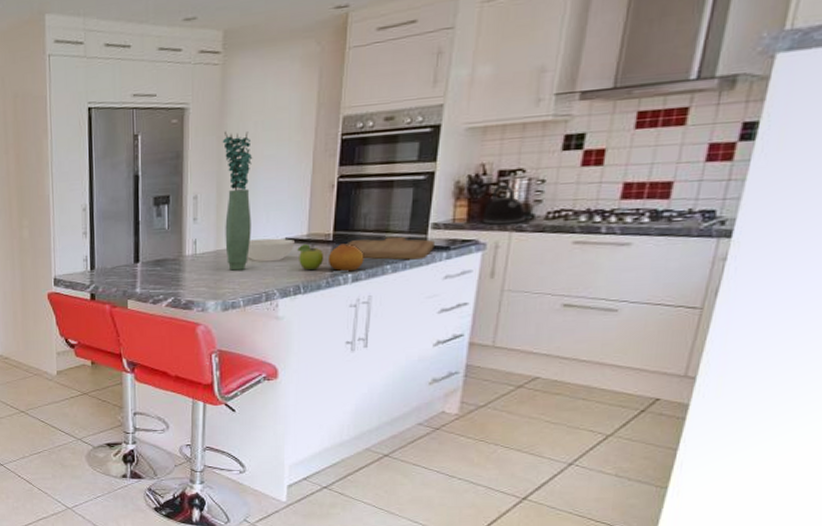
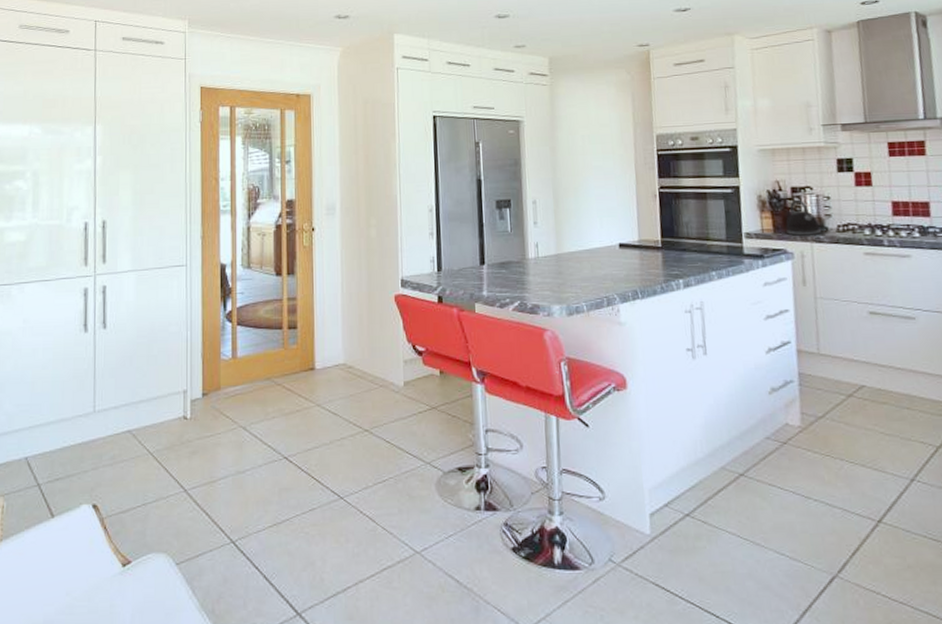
vase: present [222,131,253,271] -> none [554,142,589,274]
bowl: present [247,238,295,262] -> none [586,243,628,267]
fruit: present [297,244,324,271] -> none [631,250,656,276]
fruit: present [327,244,364,272] -> none [659,250,692,277]
chopping board: present [346,236,436,260] -> none [674,244,751,267]

